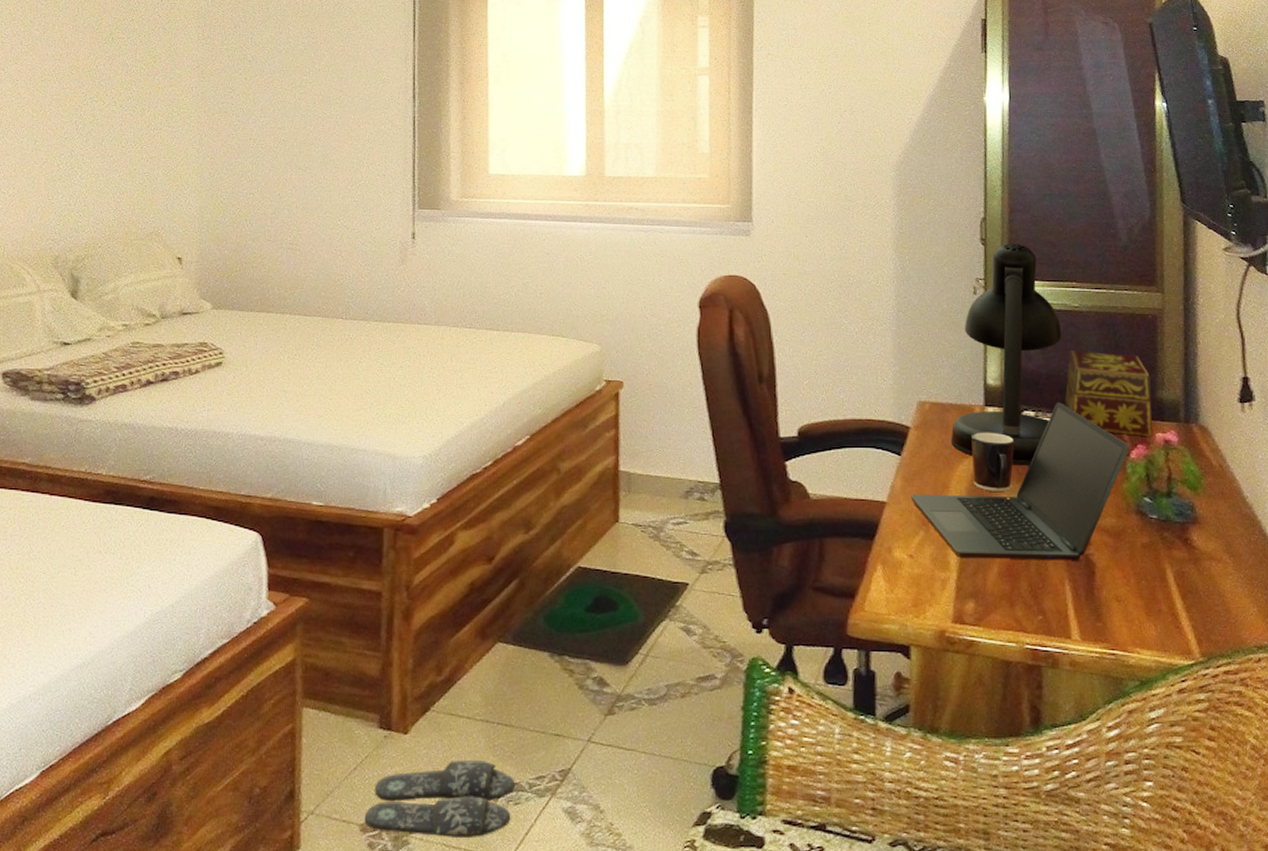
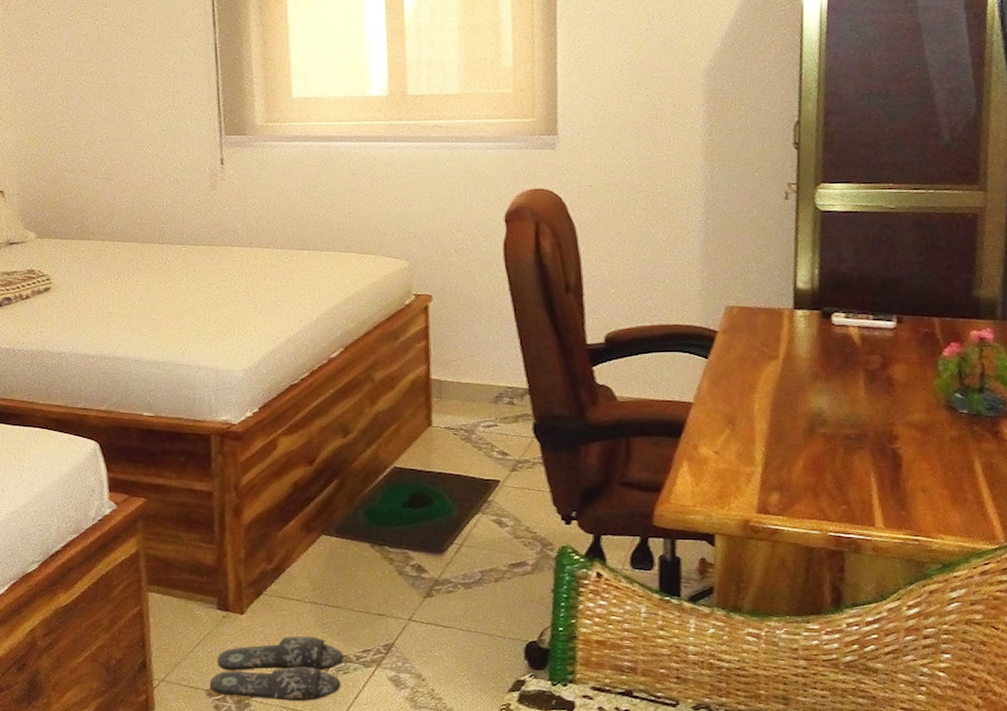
laptop: present [911,402,1130,560] -> none [717,303,943,454]
desk lamp: present [950,243,1062,466] -> none [758,146,876,365]
mug: present [971,432,1015,491] -> none [780,334,824,391]
decorative box: present [1064,351,1153,437] -> none [877,252,968,335]

